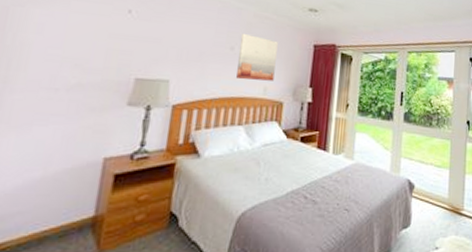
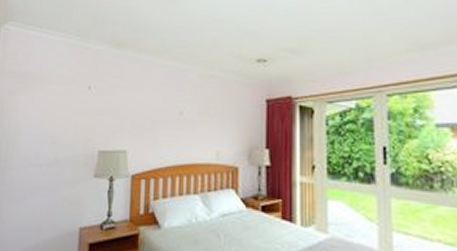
wall art: present [236,32,278,81] -> none [188,95,227,145]

